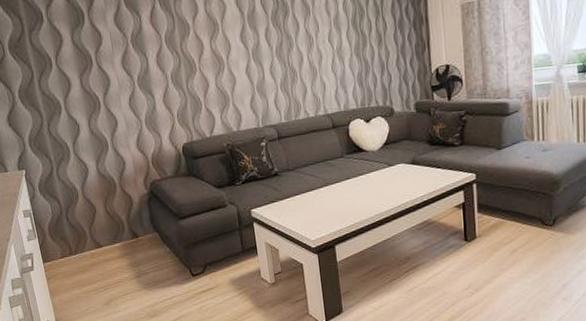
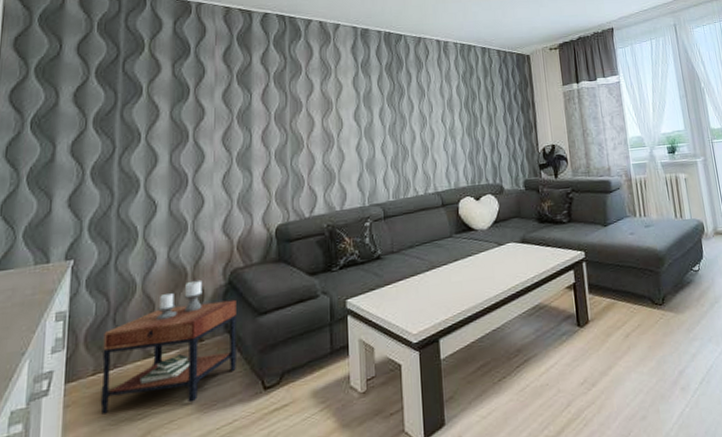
side table: none [62,189,168,286] -> present [100,279,236,415]

